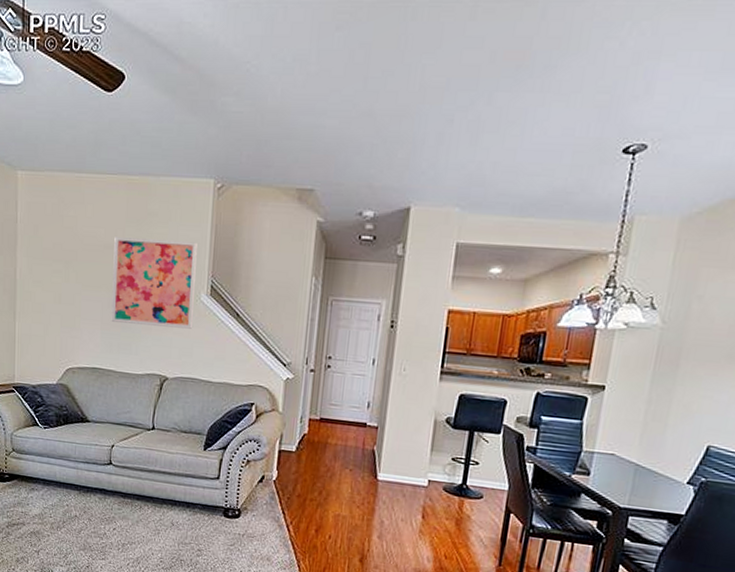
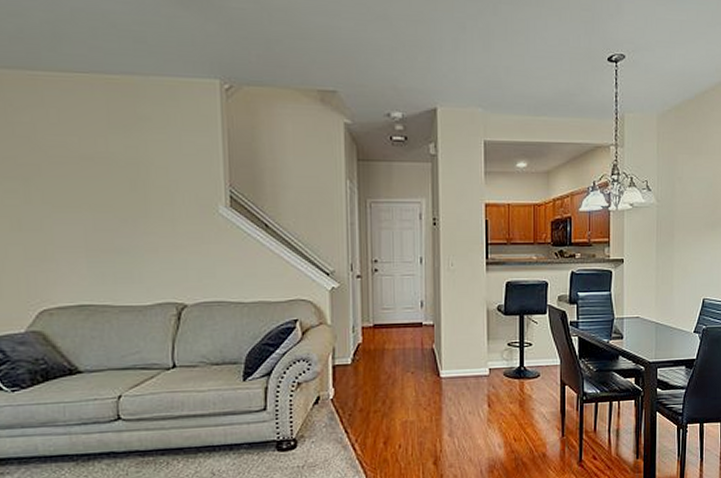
wall art: present [111,237,197,329] -> none [94,146,213,247]

